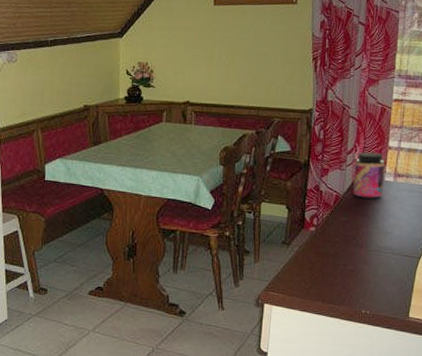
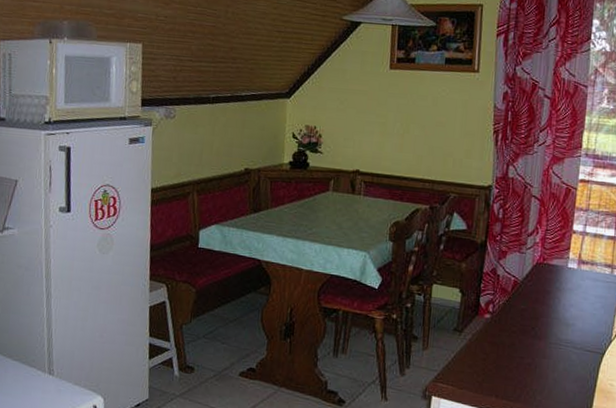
jar: present [353,152,386,199] -> none [533,234,569,287]

